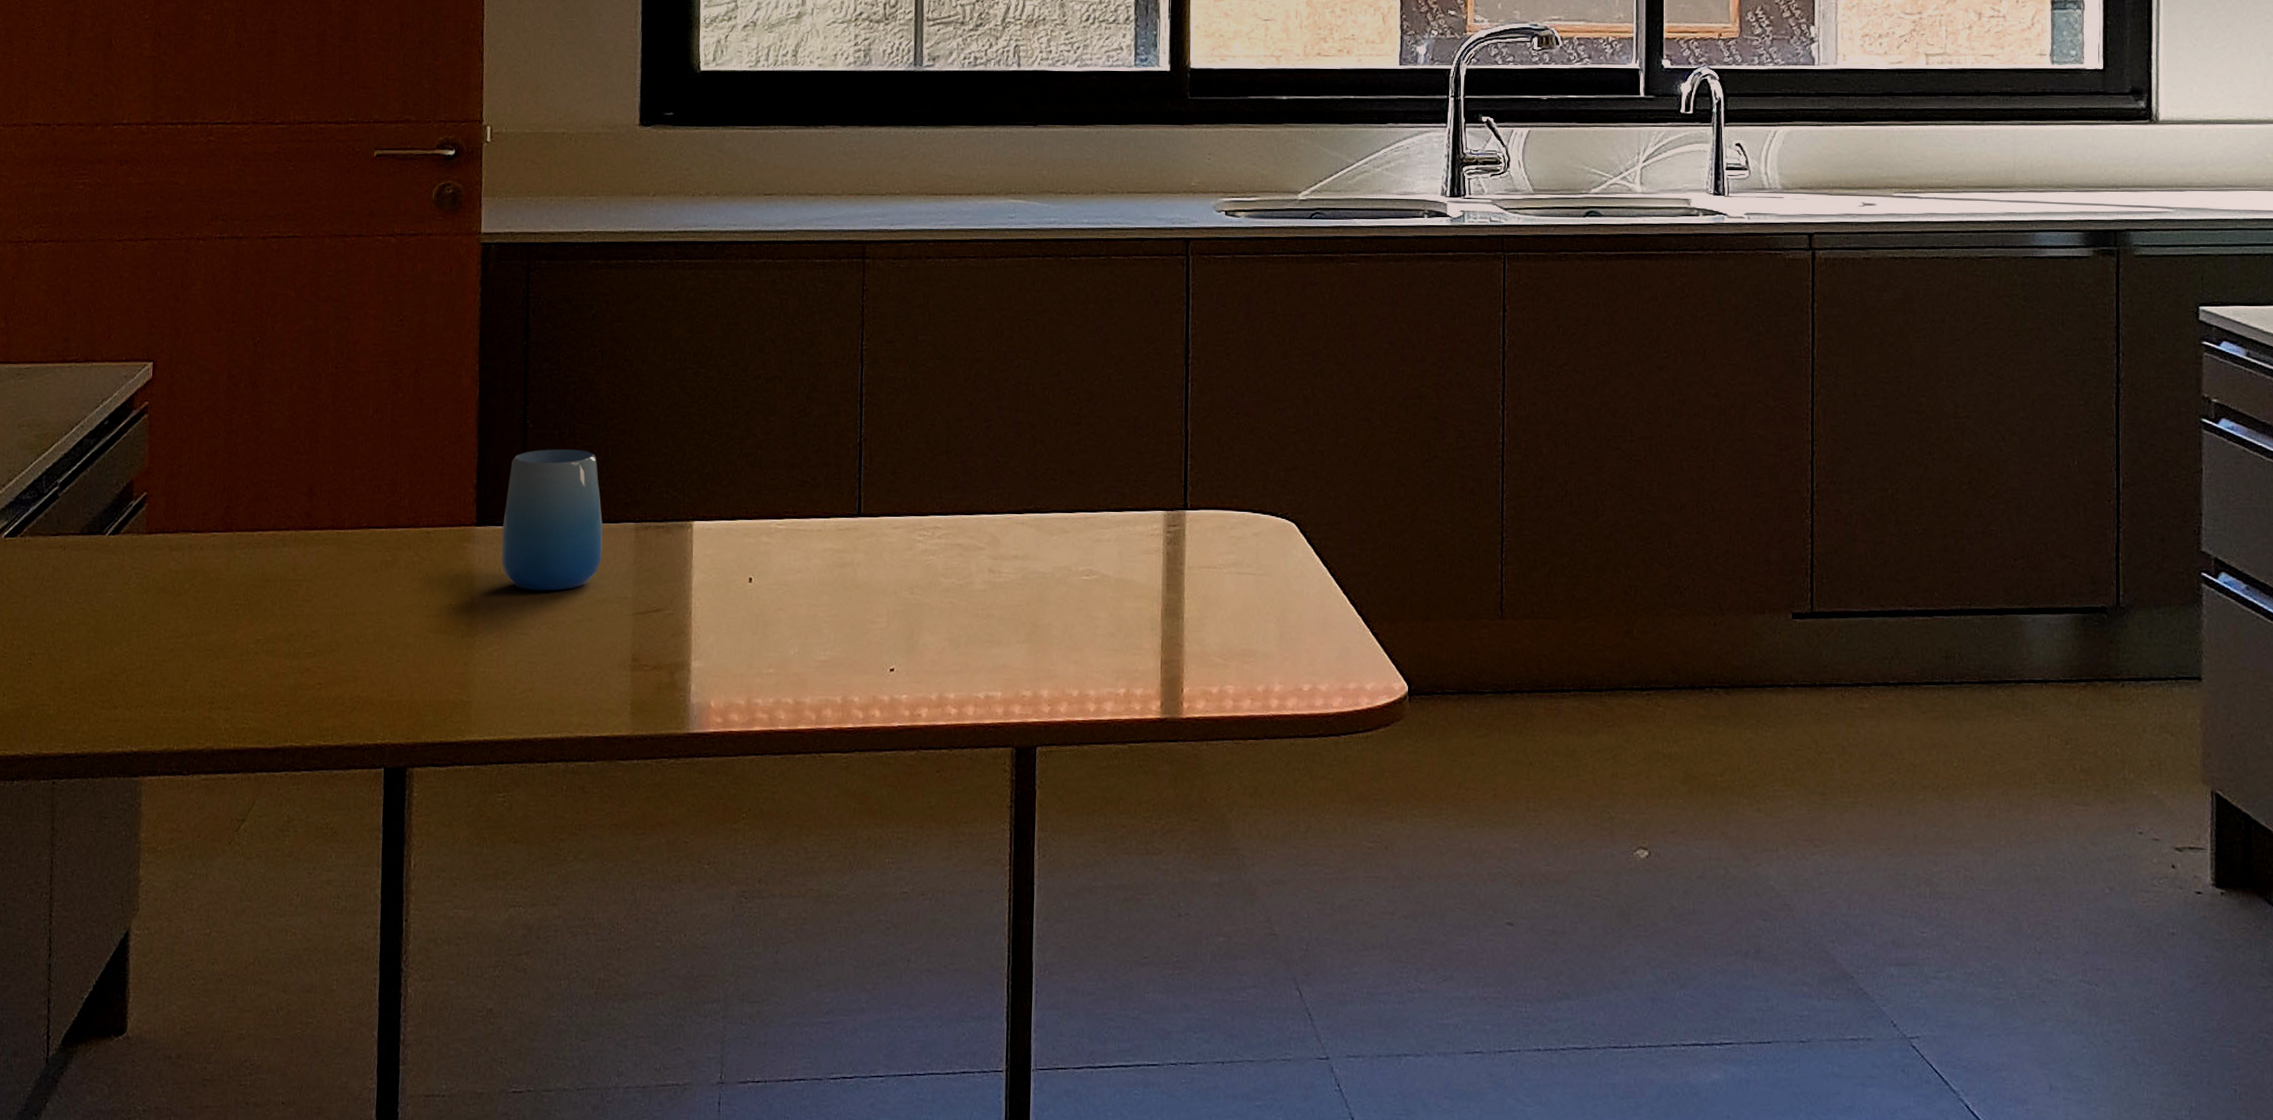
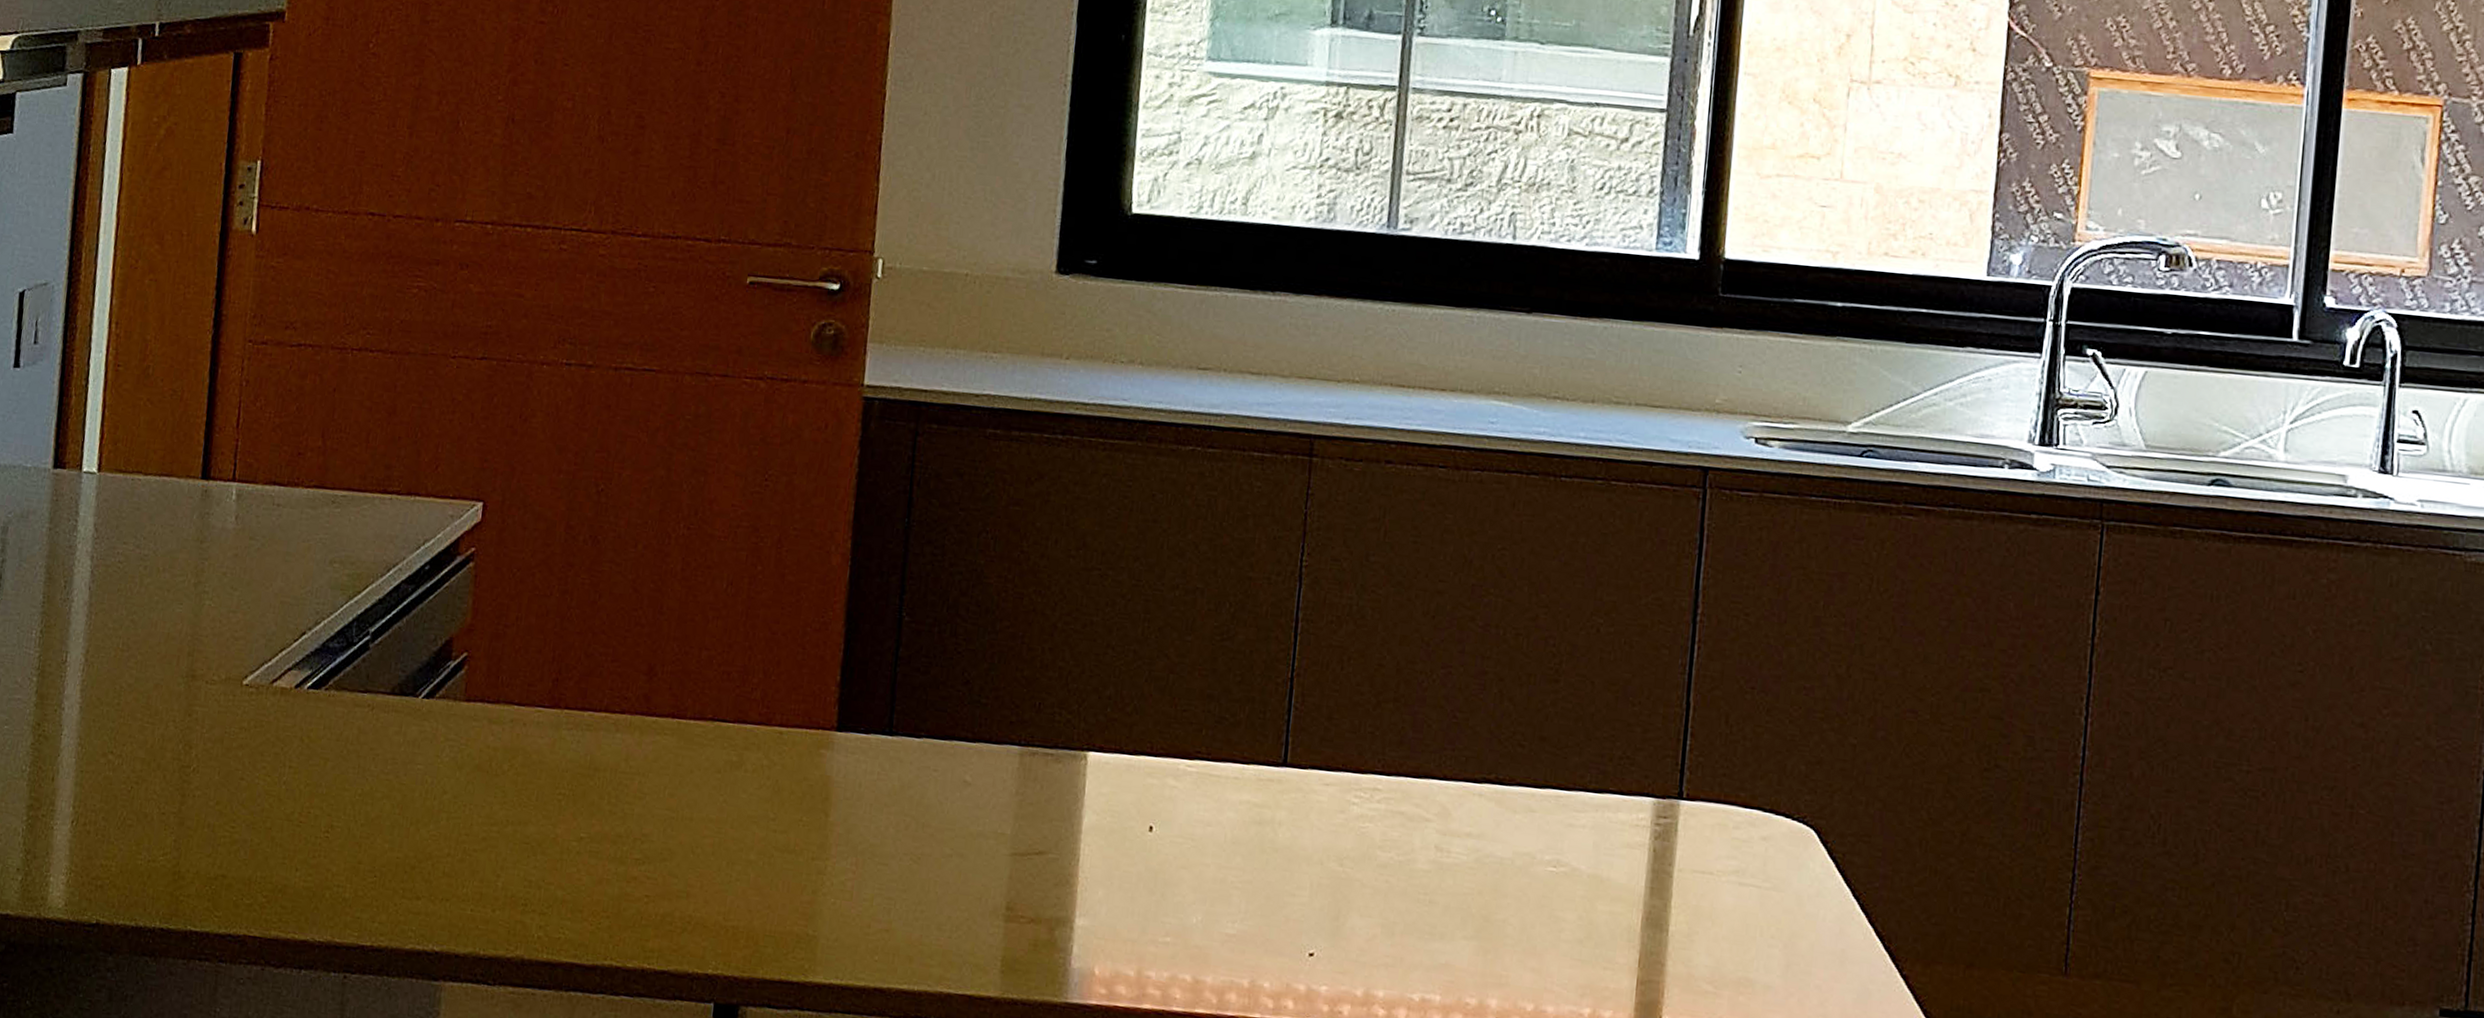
cup: present [501,449,603,591] -> none [862,648,983,817]

